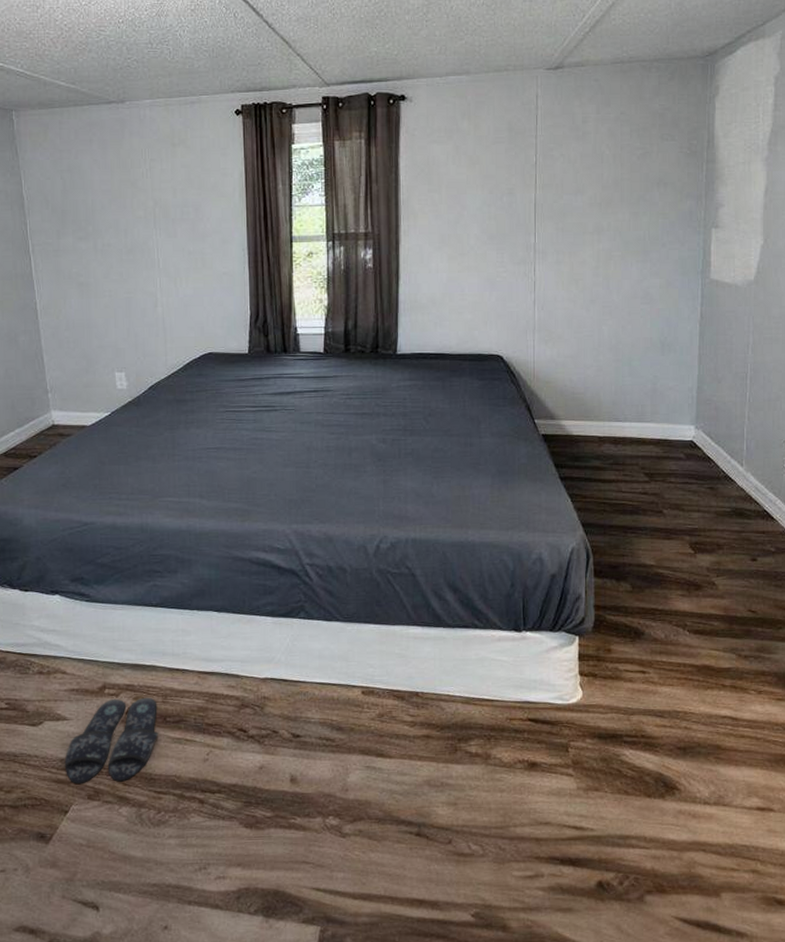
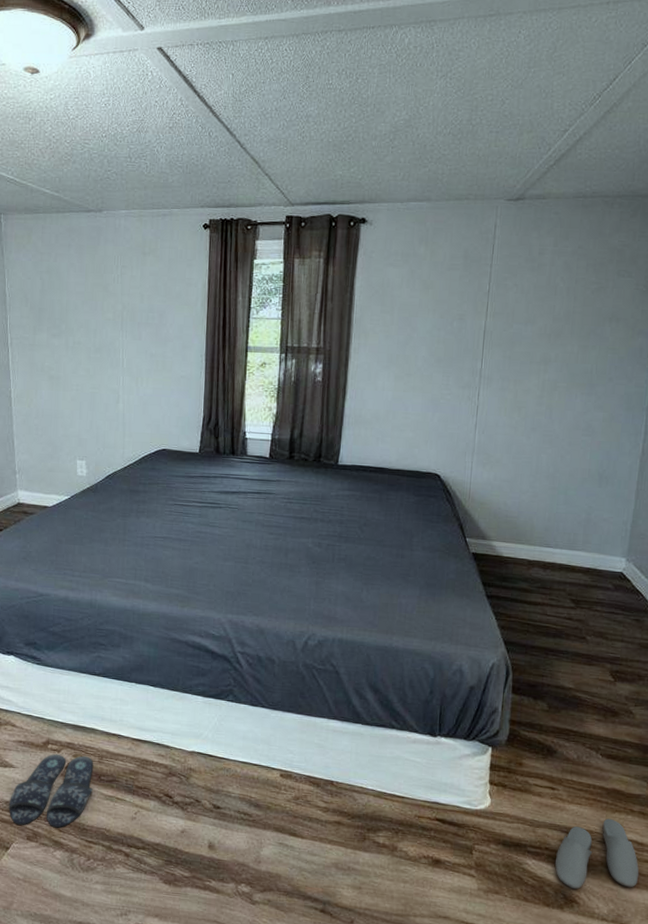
slippers: none [652,696,737,776] -> present [554,818,639,890]

